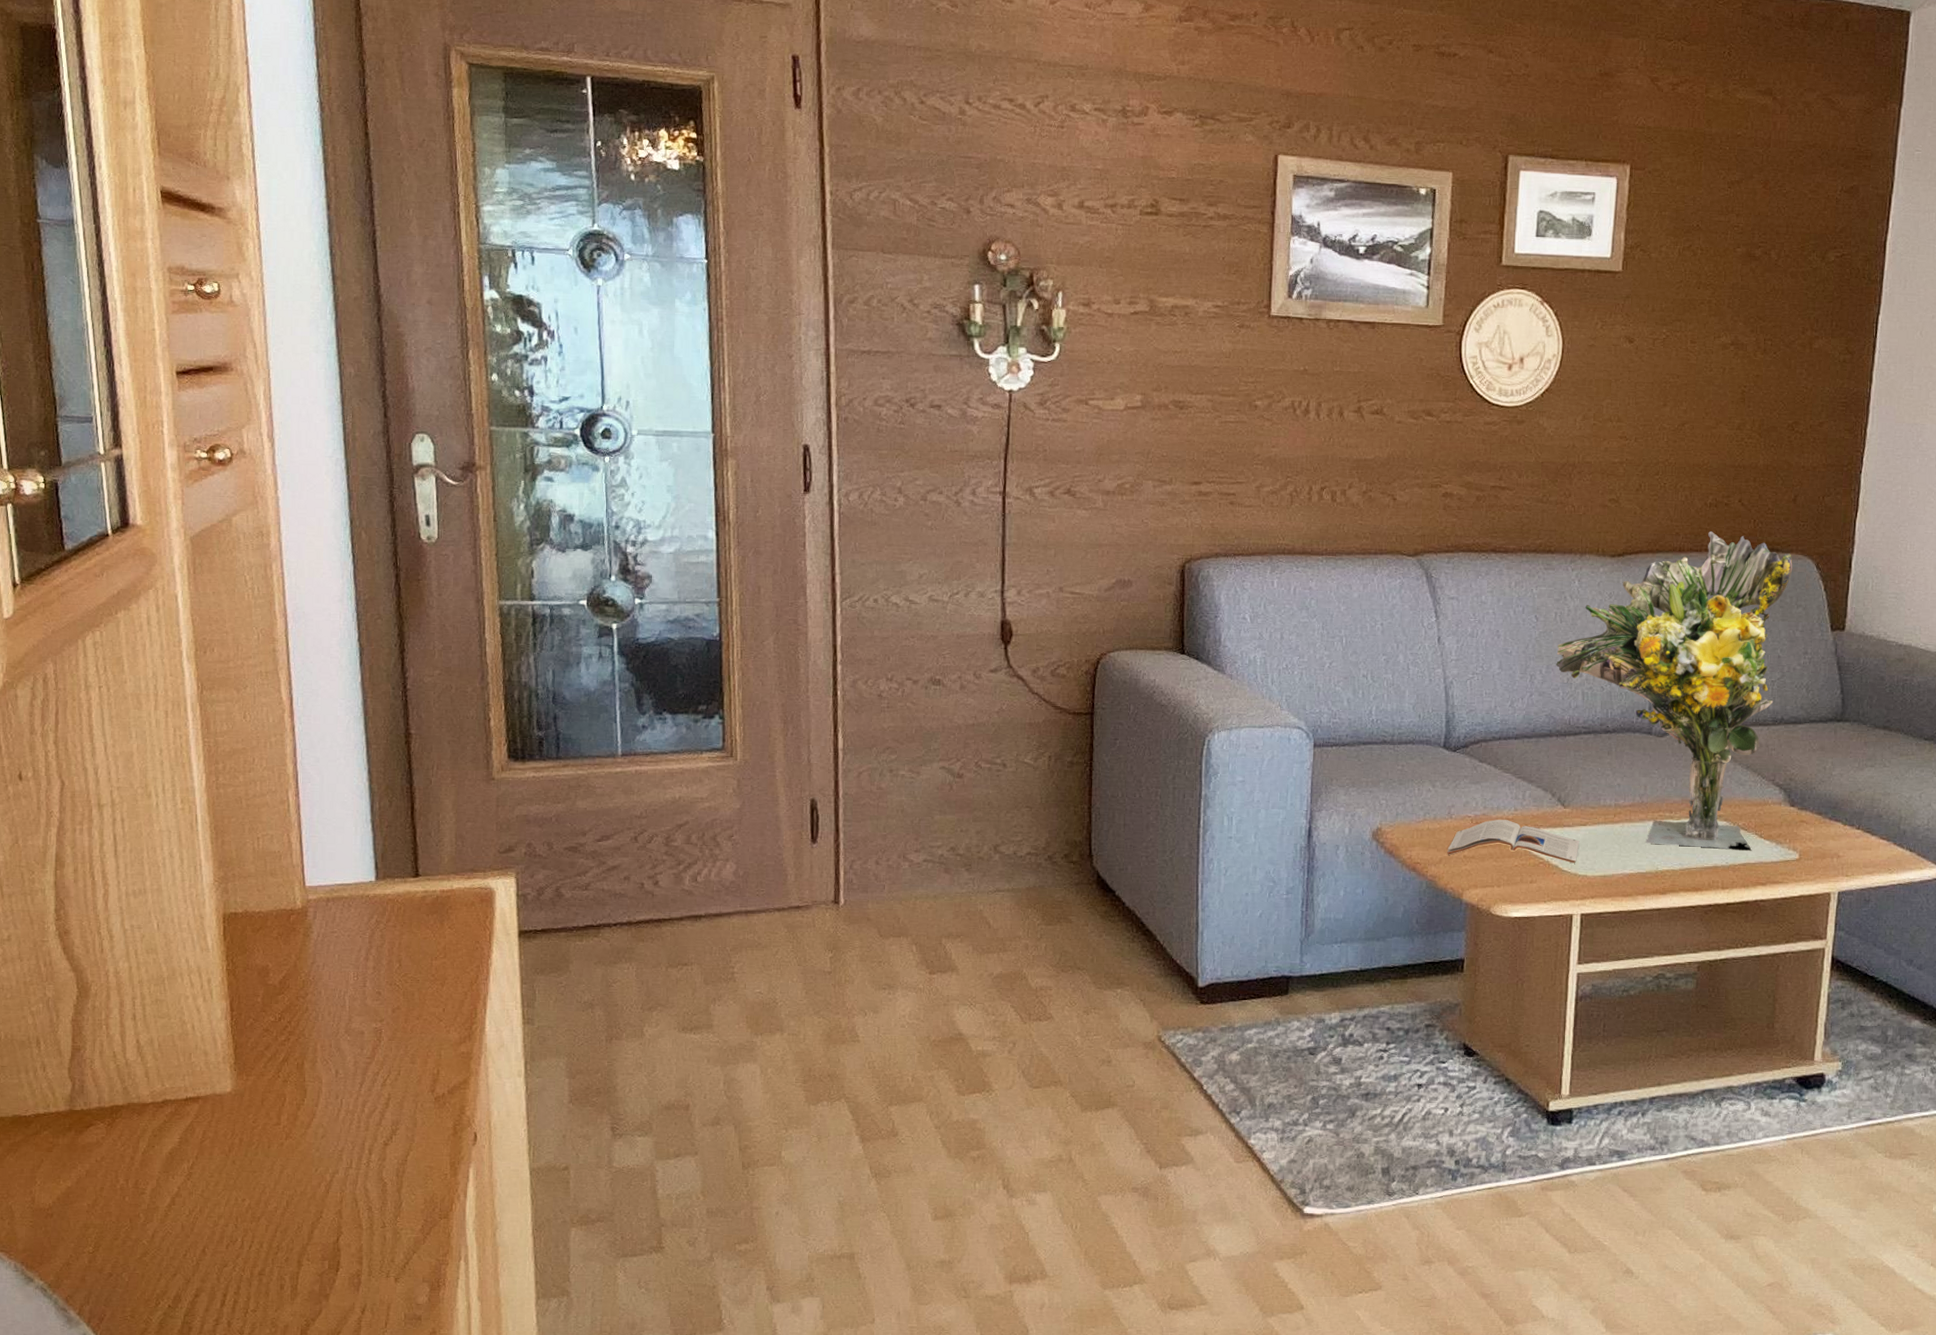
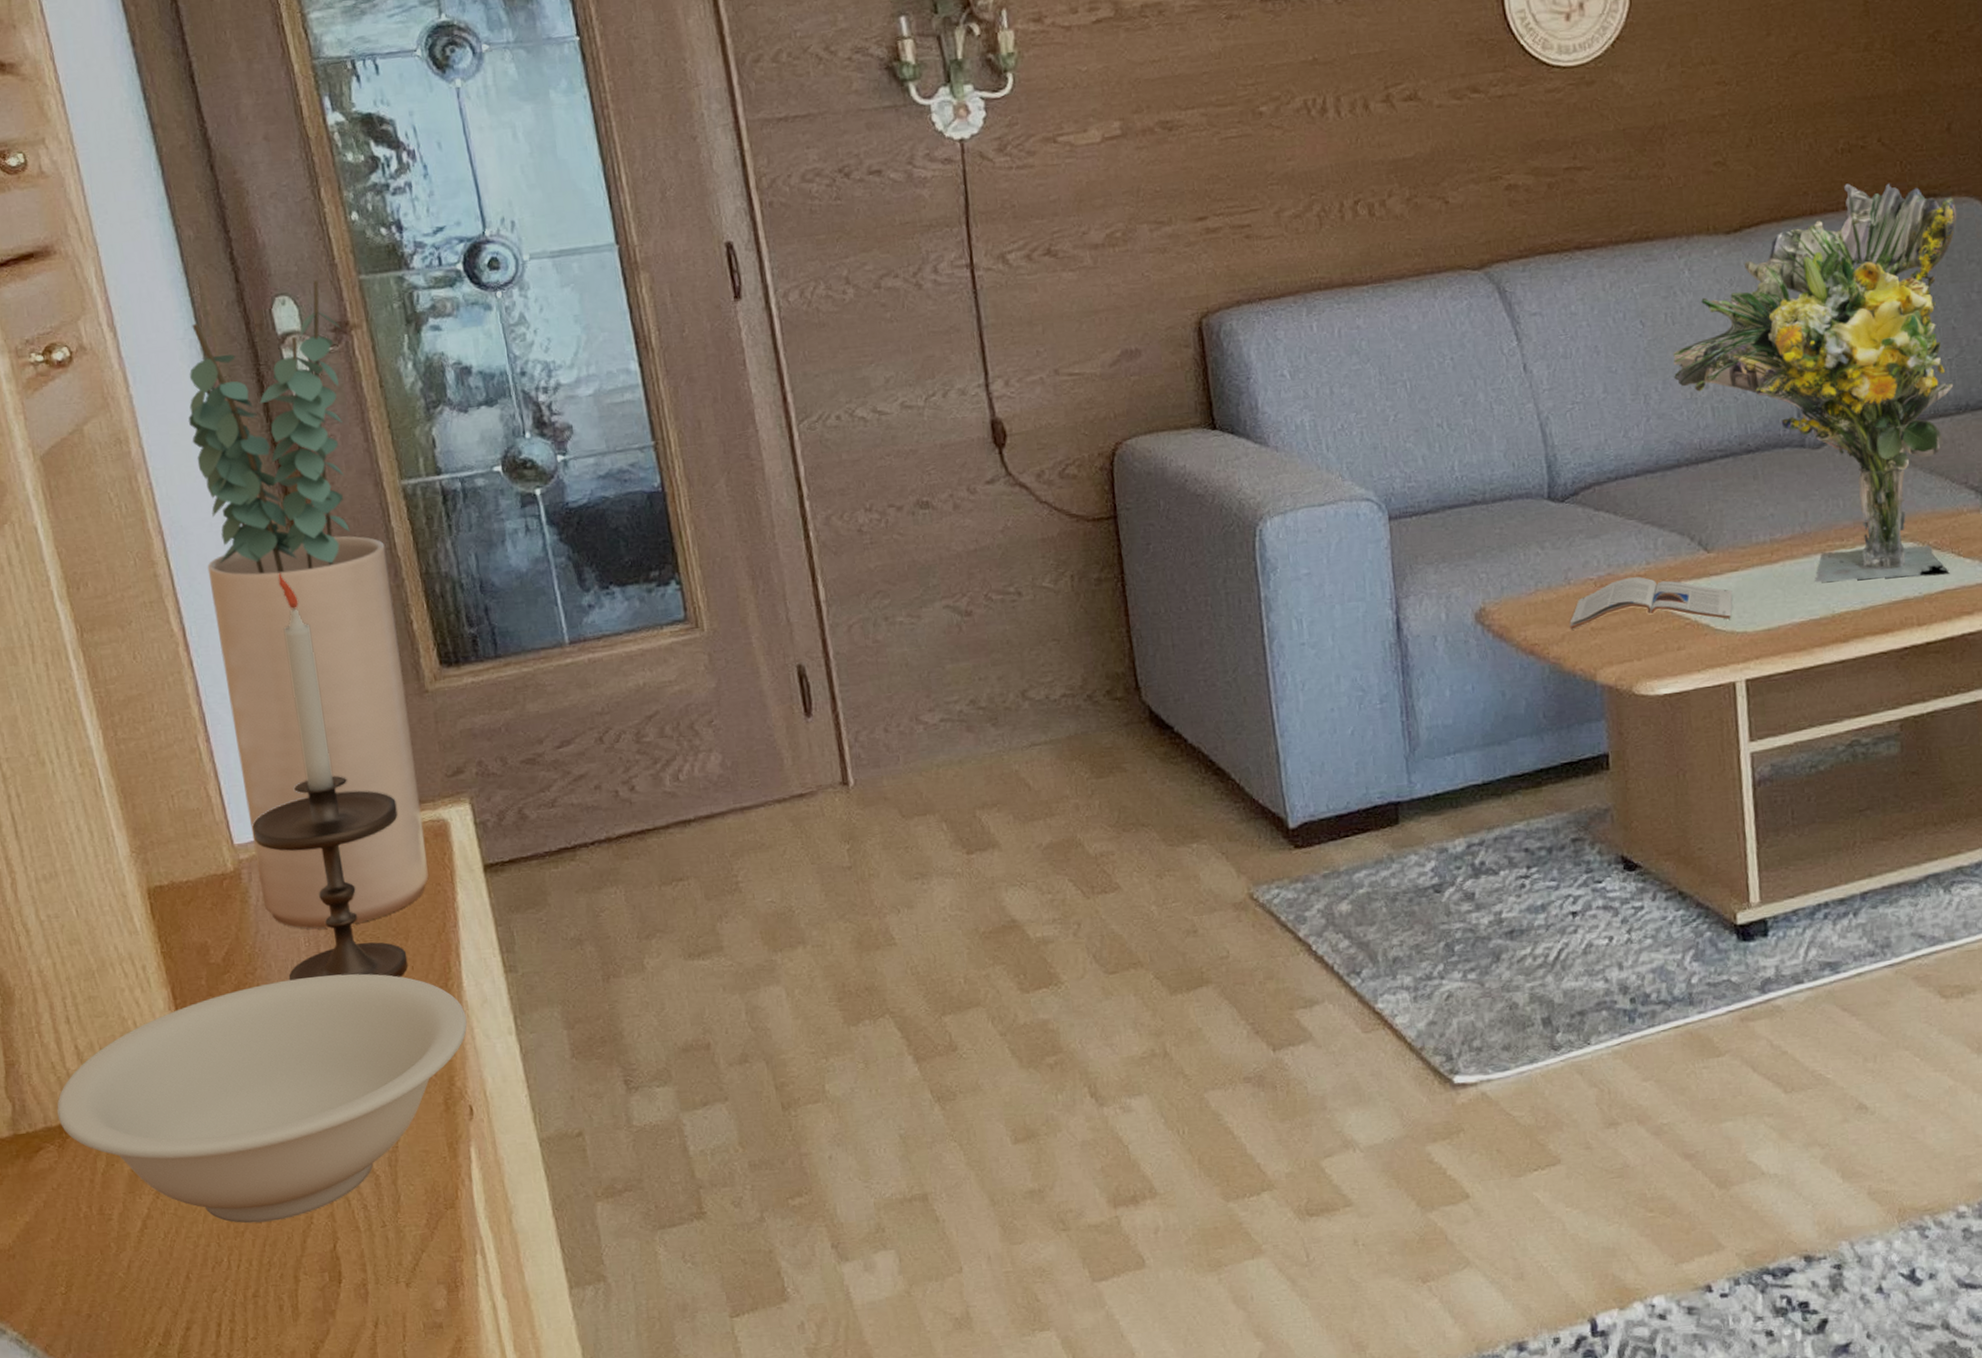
decorative bowl: none [111,1006,484,1211] -> present [57,973,468,1224]
vase: none [320,425,477,967] -> present [188,280,430,929]
candlestick: none [324,663,452,1016] -> present [252,573,408,981]

